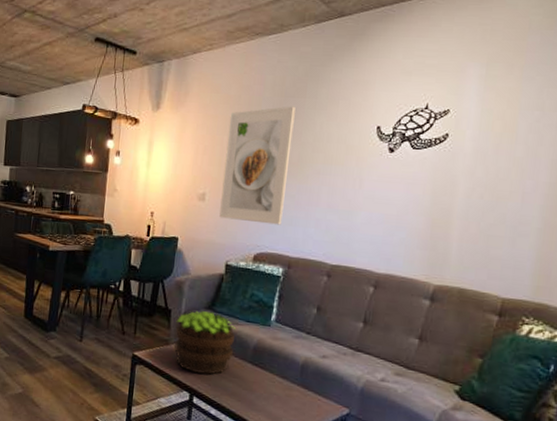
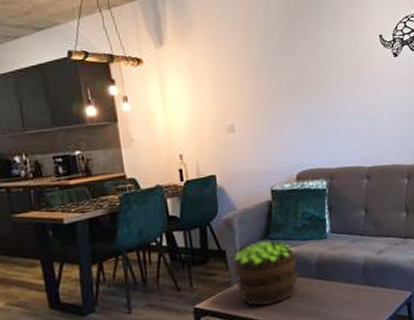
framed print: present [219,106,296,225] -> none [241,25,316,146]

